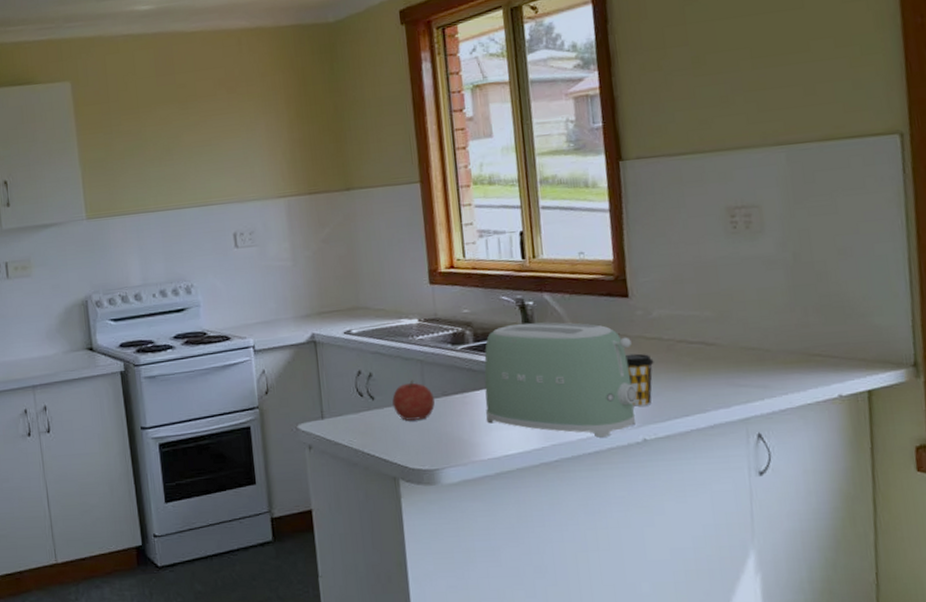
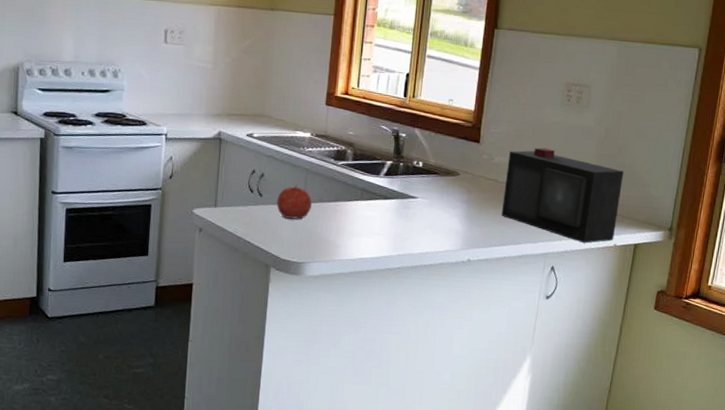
toaster: present [484,322,638,438] -> none [351,150,474,254]
coffee cup: present [625,353,654,407] -> none [465,189,488,233]
speaker: none [670,289,837,399] -> present [501,147,624,243]

